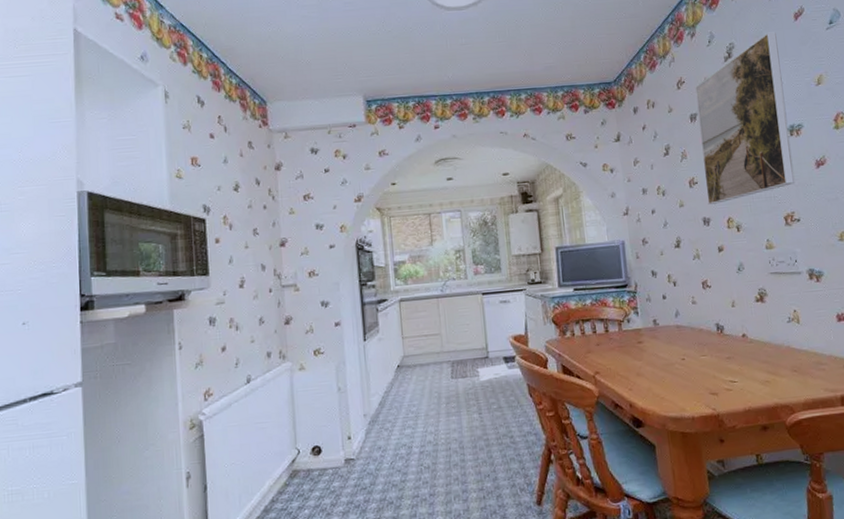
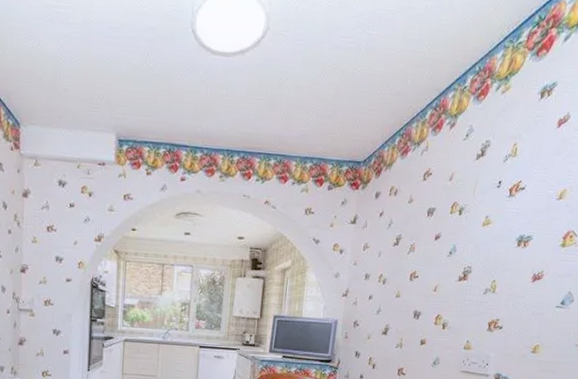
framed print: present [695,32,795,205] -> none [422,135,535,300]

